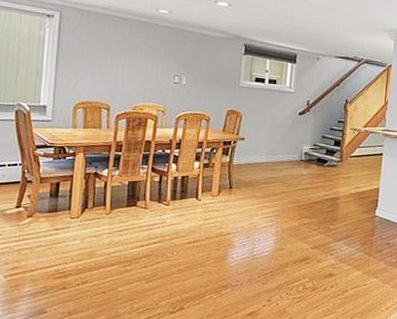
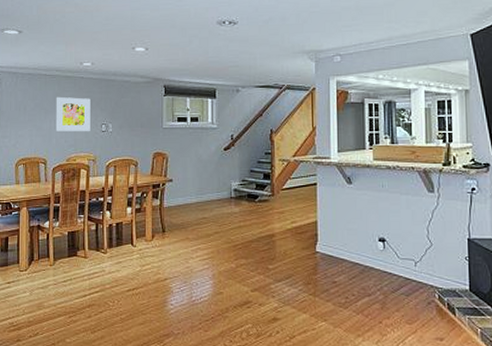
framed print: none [123,41,165,81] -> present [55,96,91,132]

